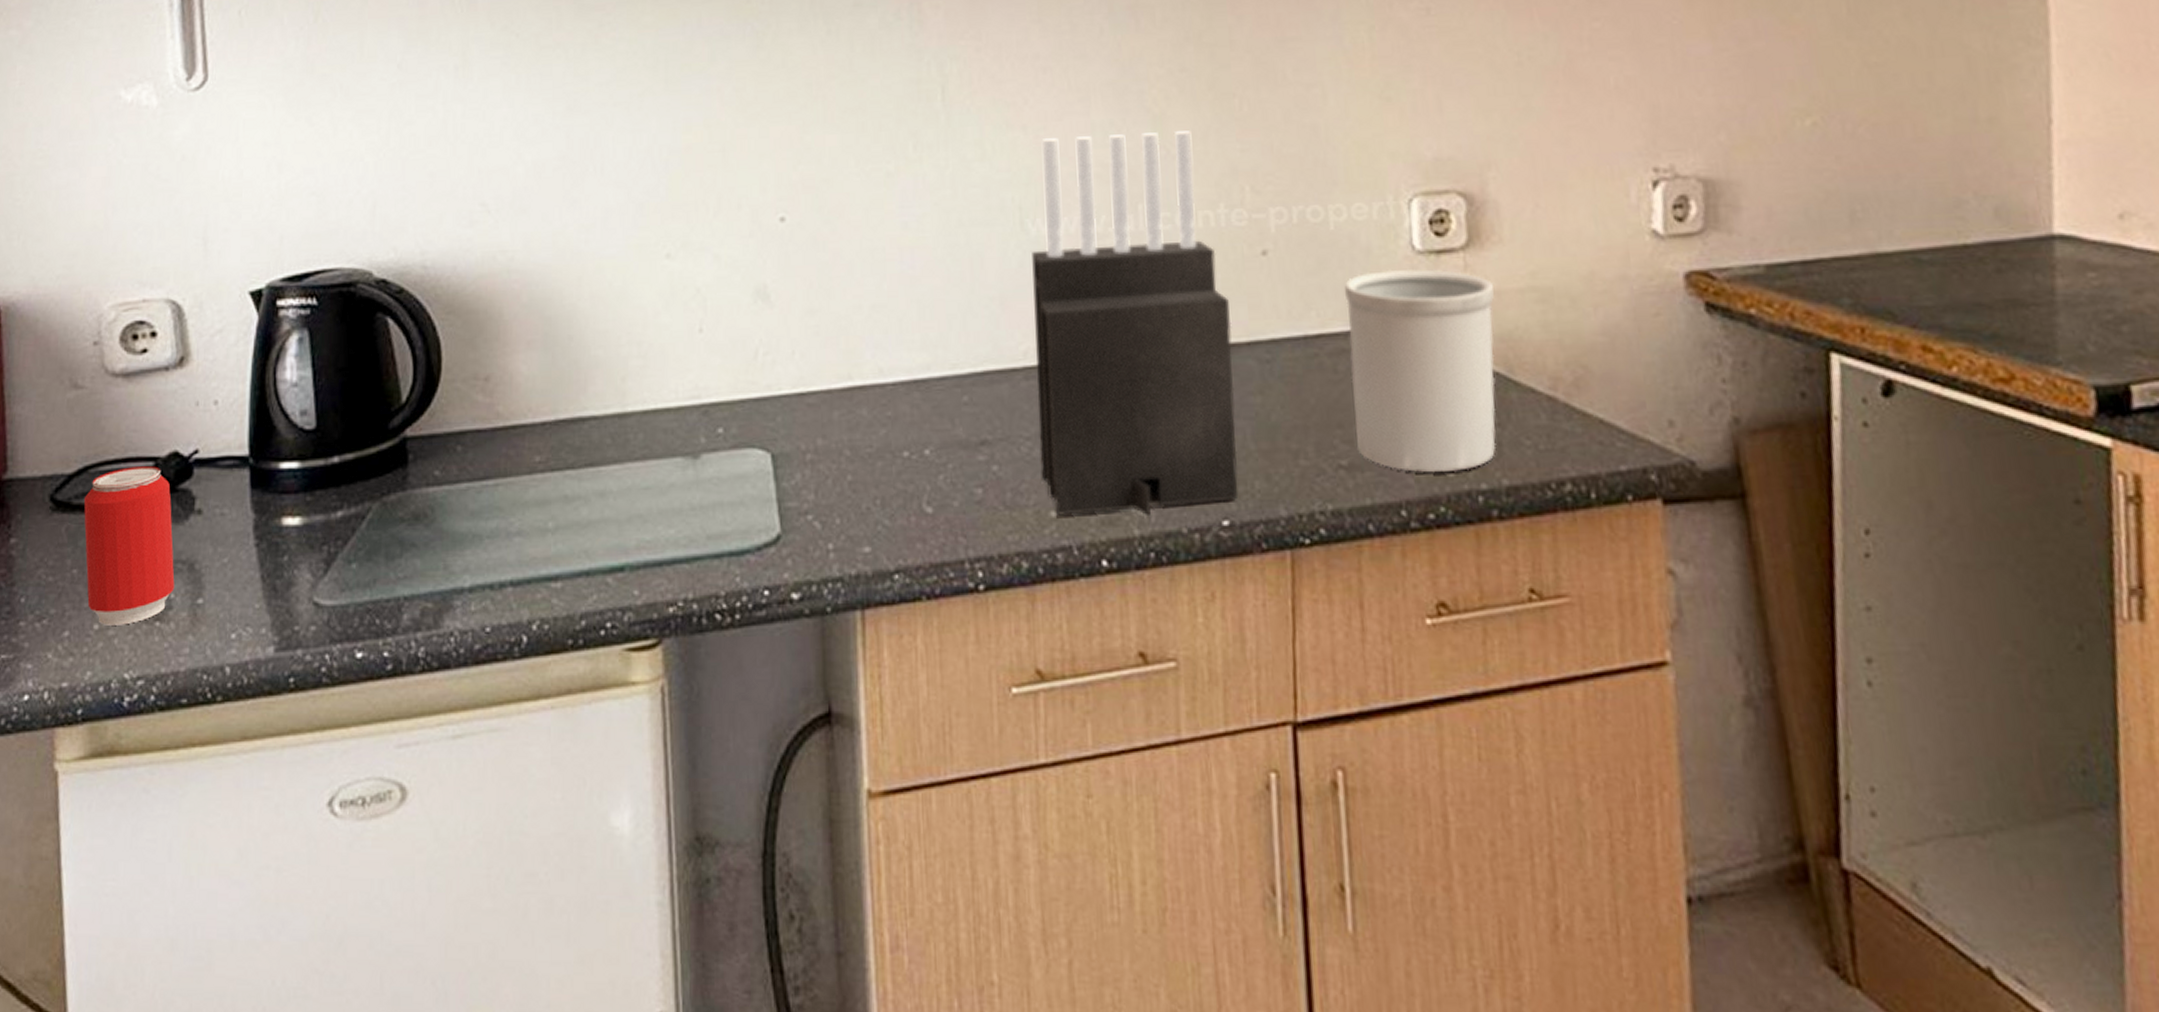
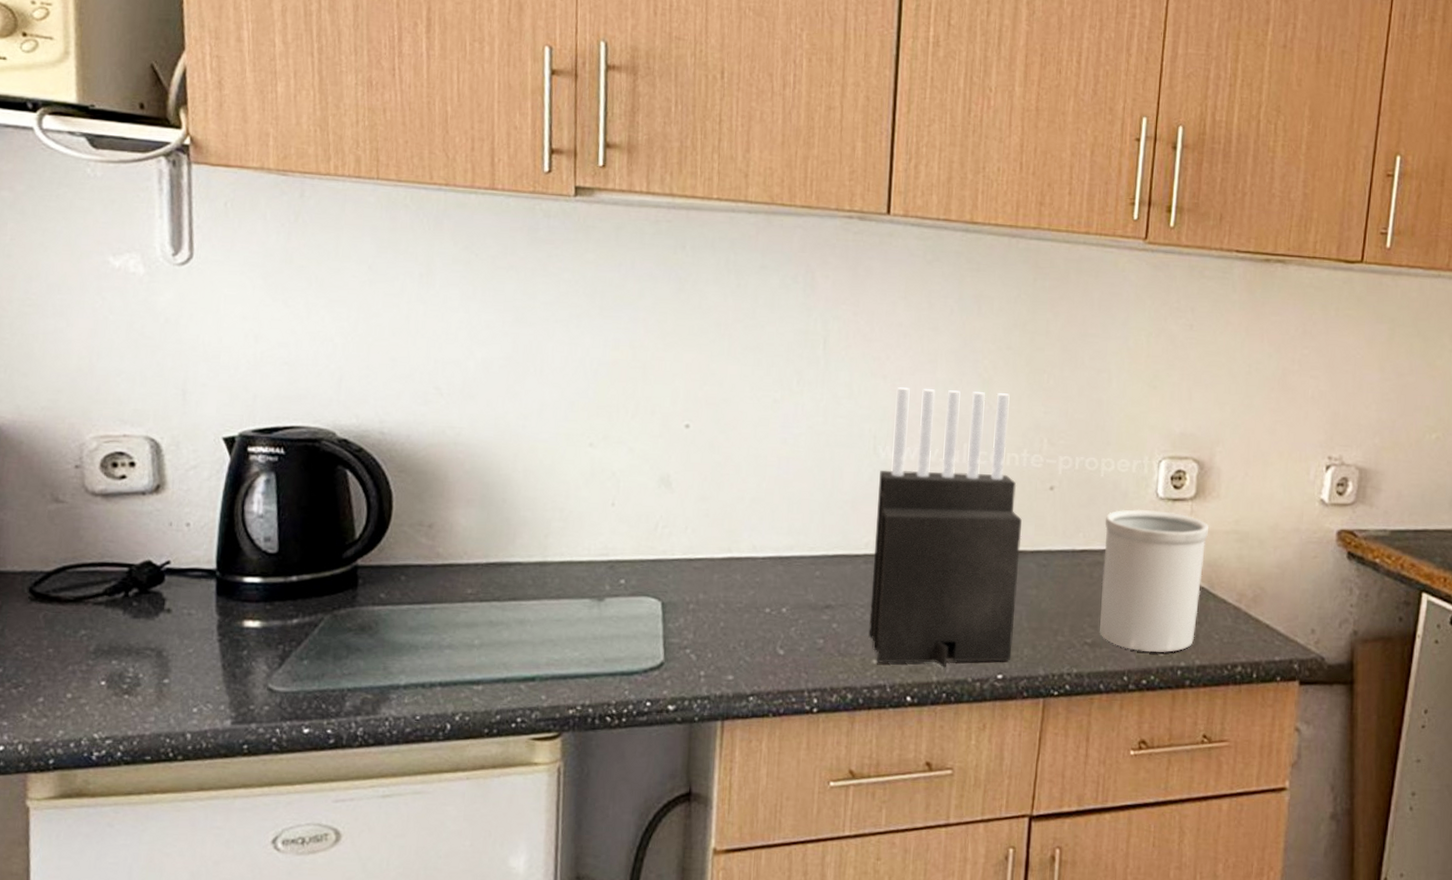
beverage can: present [83,466,175,625] -> none [61,570,144,696]

